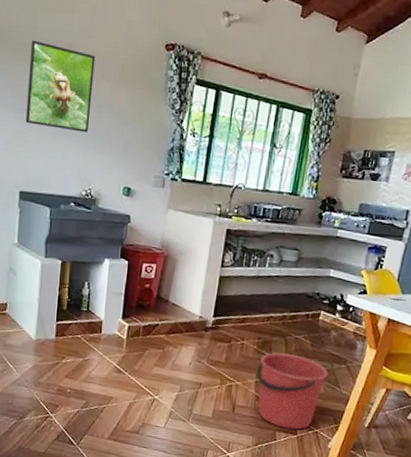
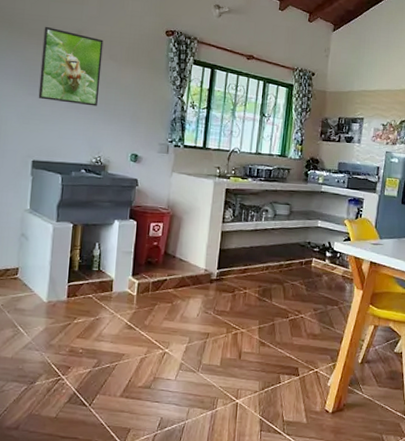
bucket: present [256,352,329,430] -> none [259,299,323,371]

